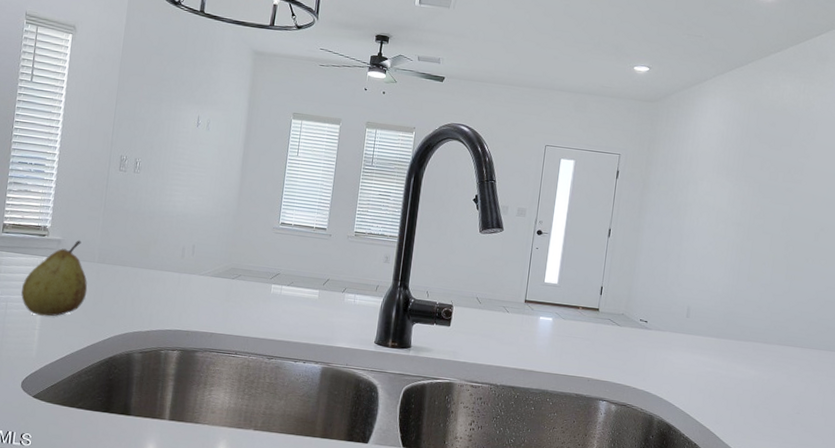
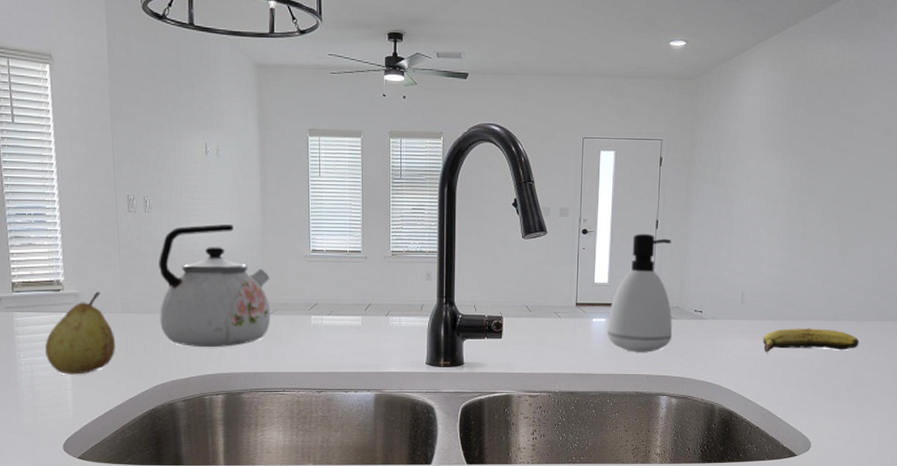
kettle: none [131,189,239,306] -> present [159,224,271,348]
soap dispenser: none [552,240,622,356] -> present [607,233,672,352]
banana: none [705,347,803,376] -> present [762,328,859,353]

